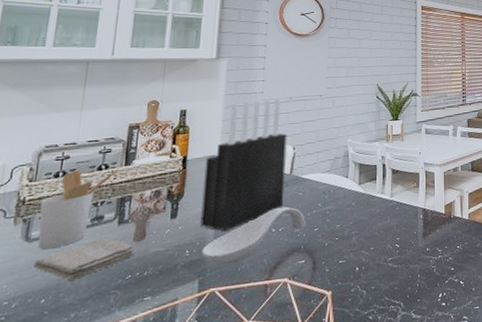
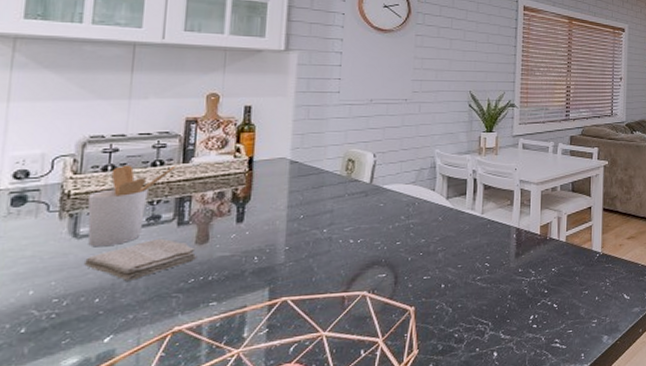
knife block: present [200,98,287,232] -> none [270,100,367,240]
spoon rest: present [201,206,306,265] -> none [271,217,387,274]

